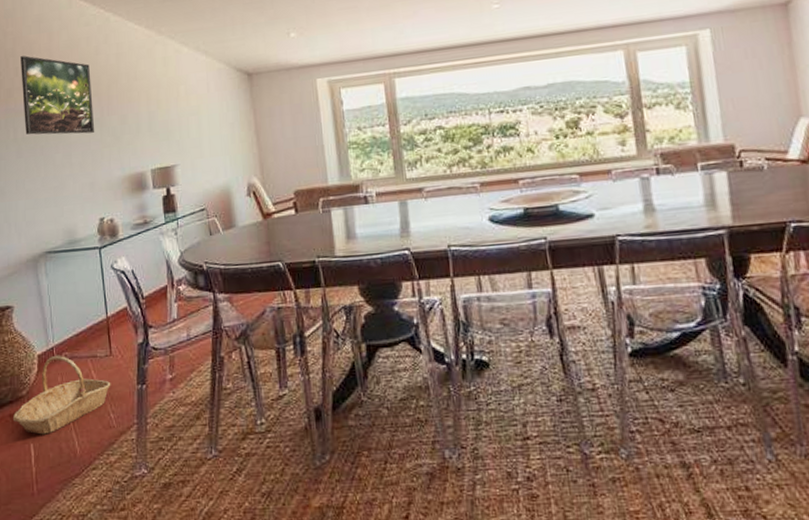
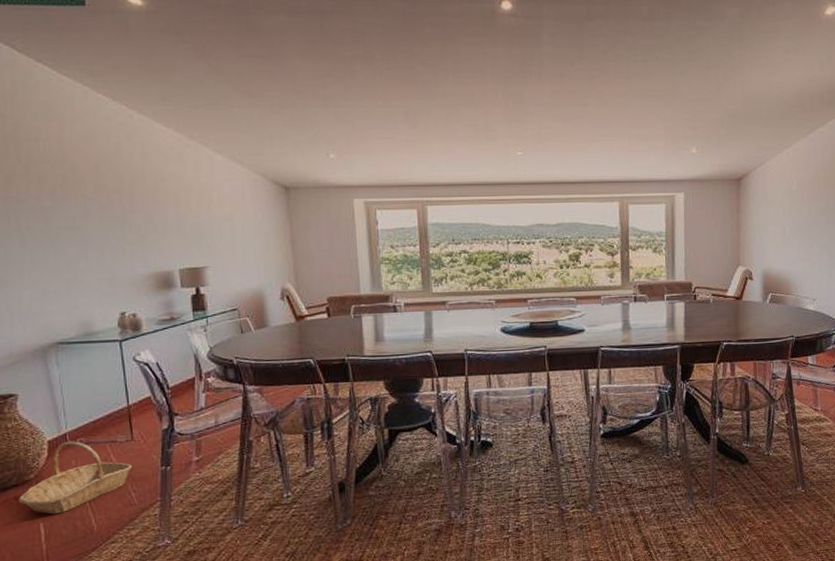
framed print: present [20,55,95,135] -> none [23,143,116,229]

